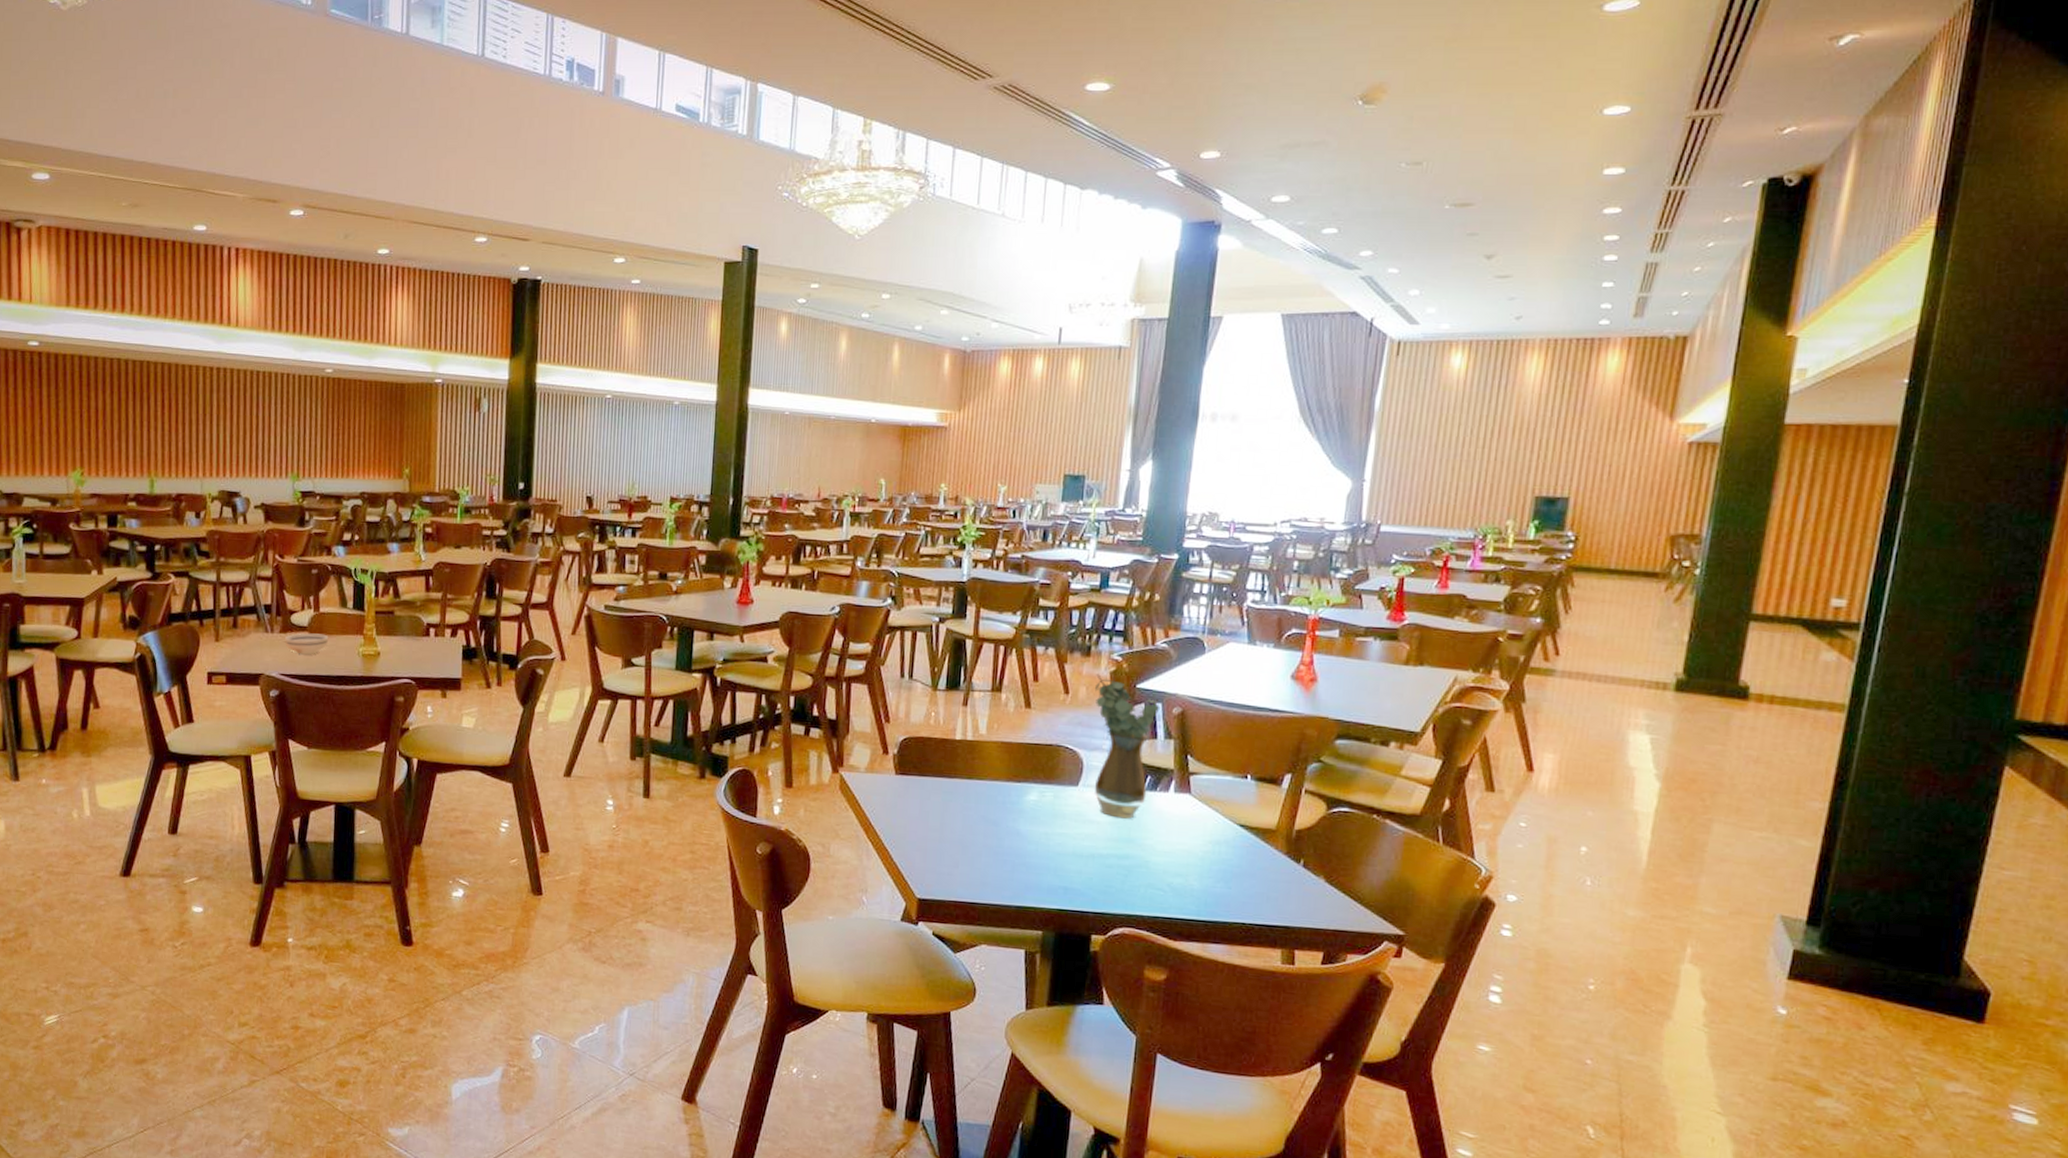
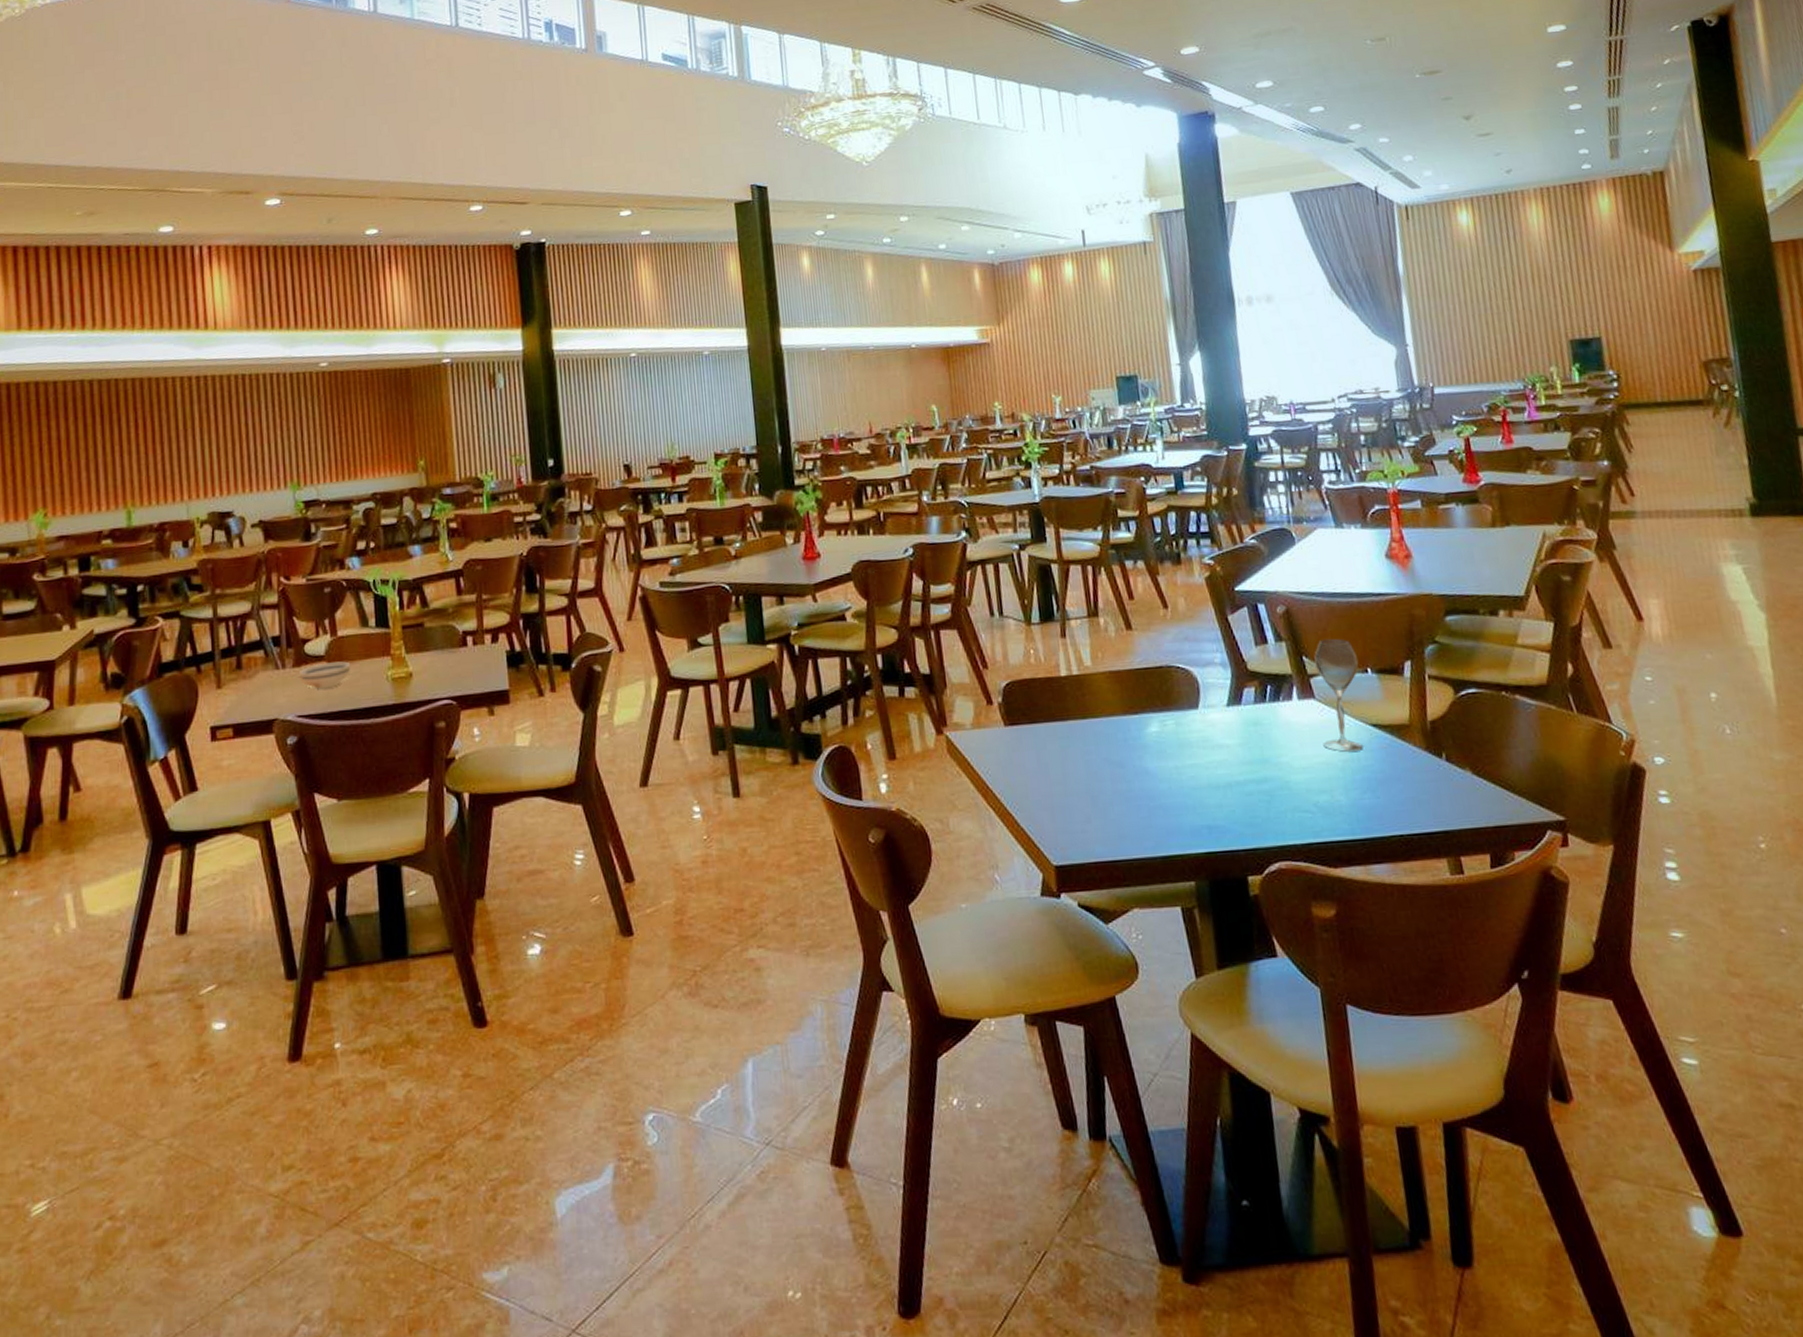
vase: present [1094,674,1160,819] -> none [1191,582,1271,738]
wineglass: none [1189,743,1241,846] -> present [1314,638,1363,753]

